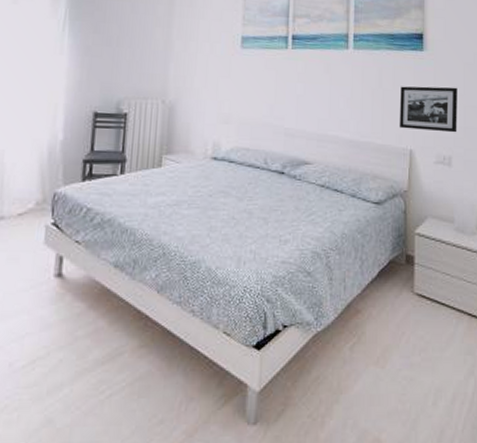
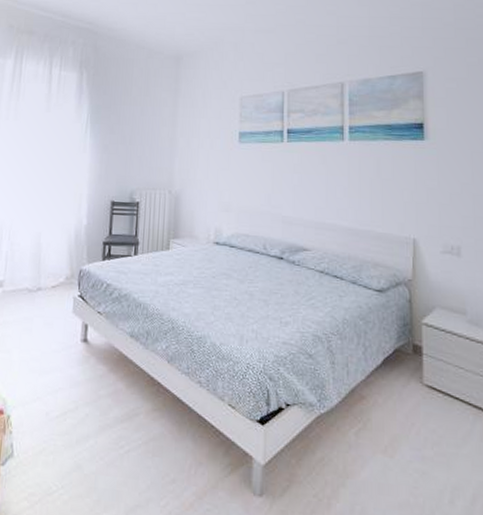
picture frame: present [399,86,457,133] -> none [400,175,466,222]

